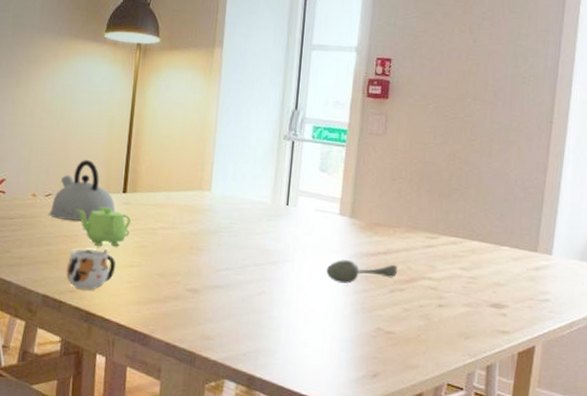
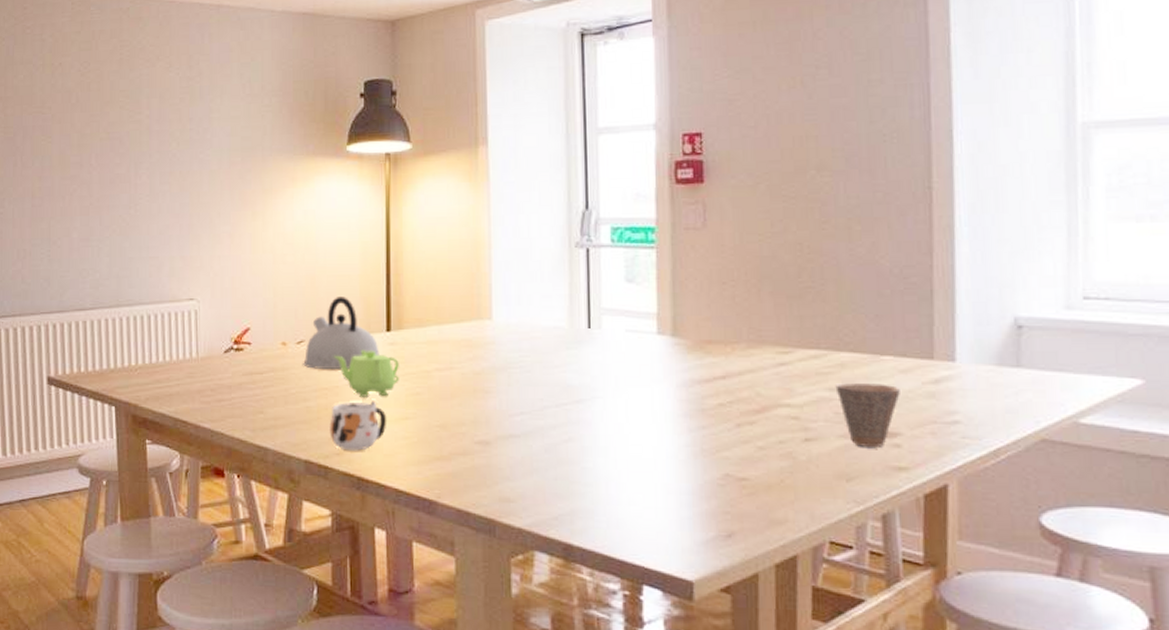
spoon: present [326,260,398,284] -> none [649,390,744,420]
cup: none [465,265,511,315] -> present [835,383,900,447]

